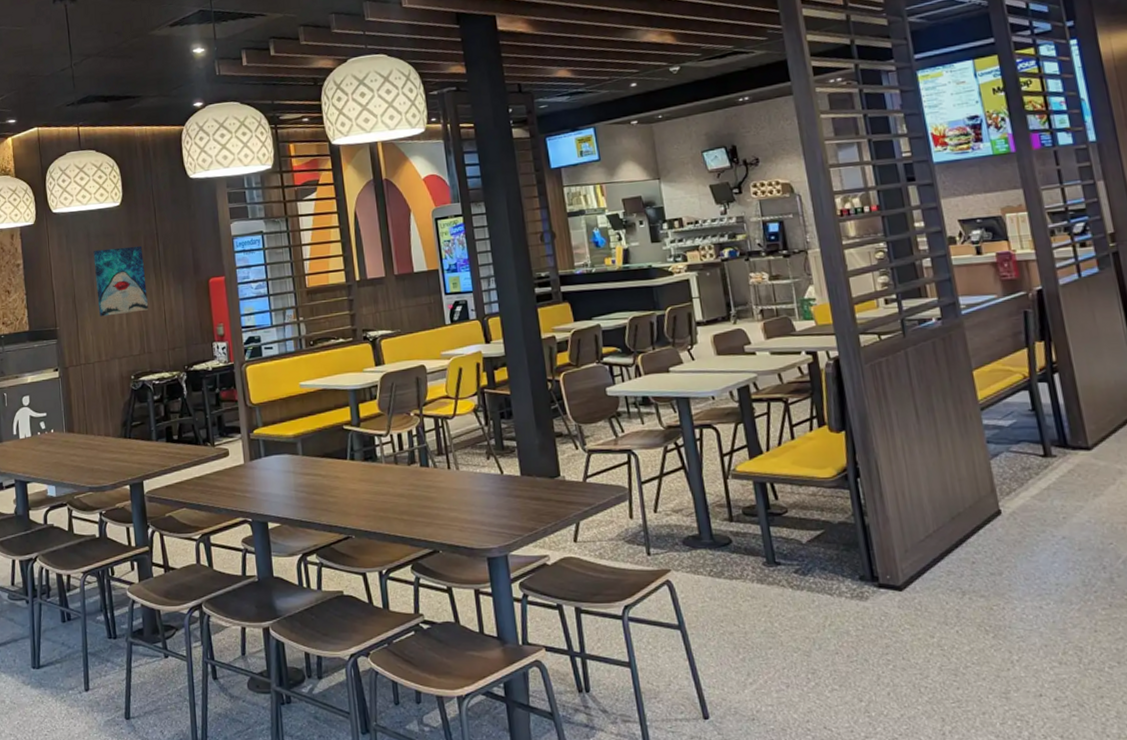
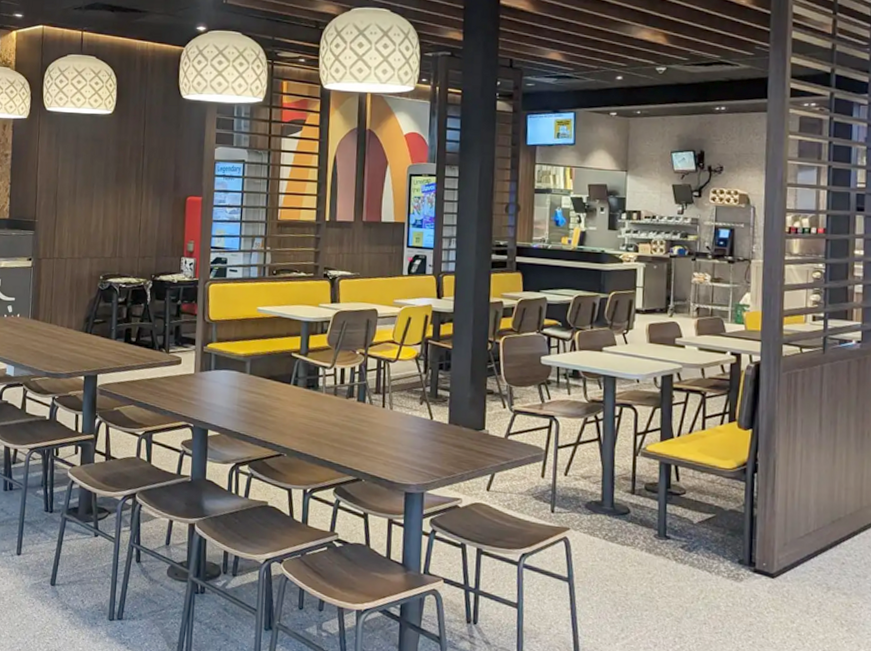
wall art: present [93,245,148,317] -> none [78,152,128,217]

